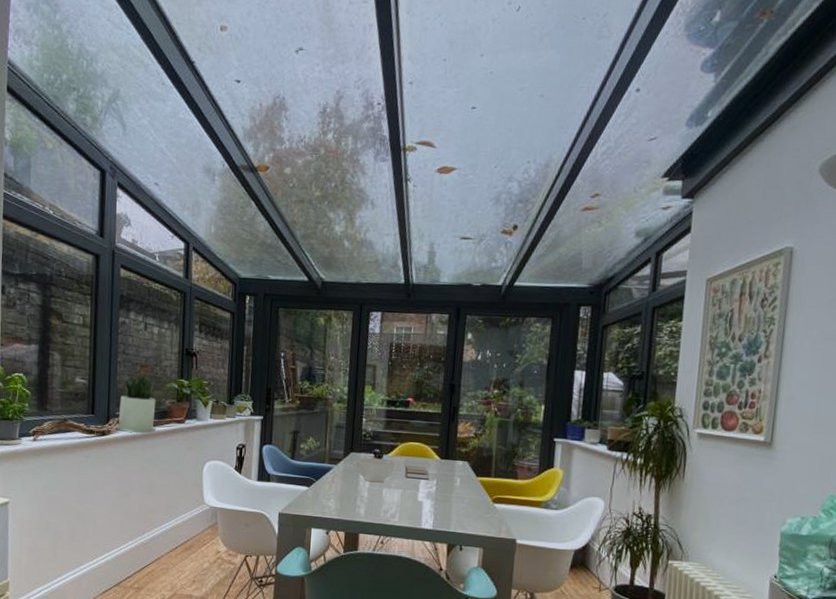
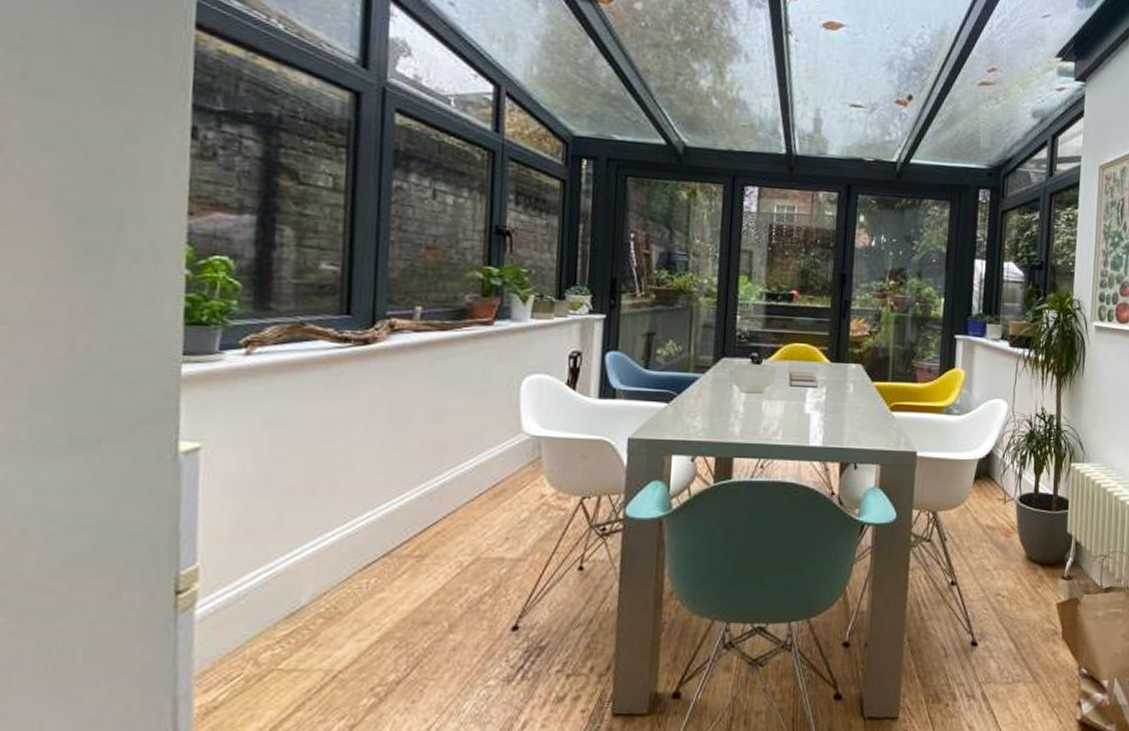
planter: present [114,371,157,434] -> none [383,254,451,341]

